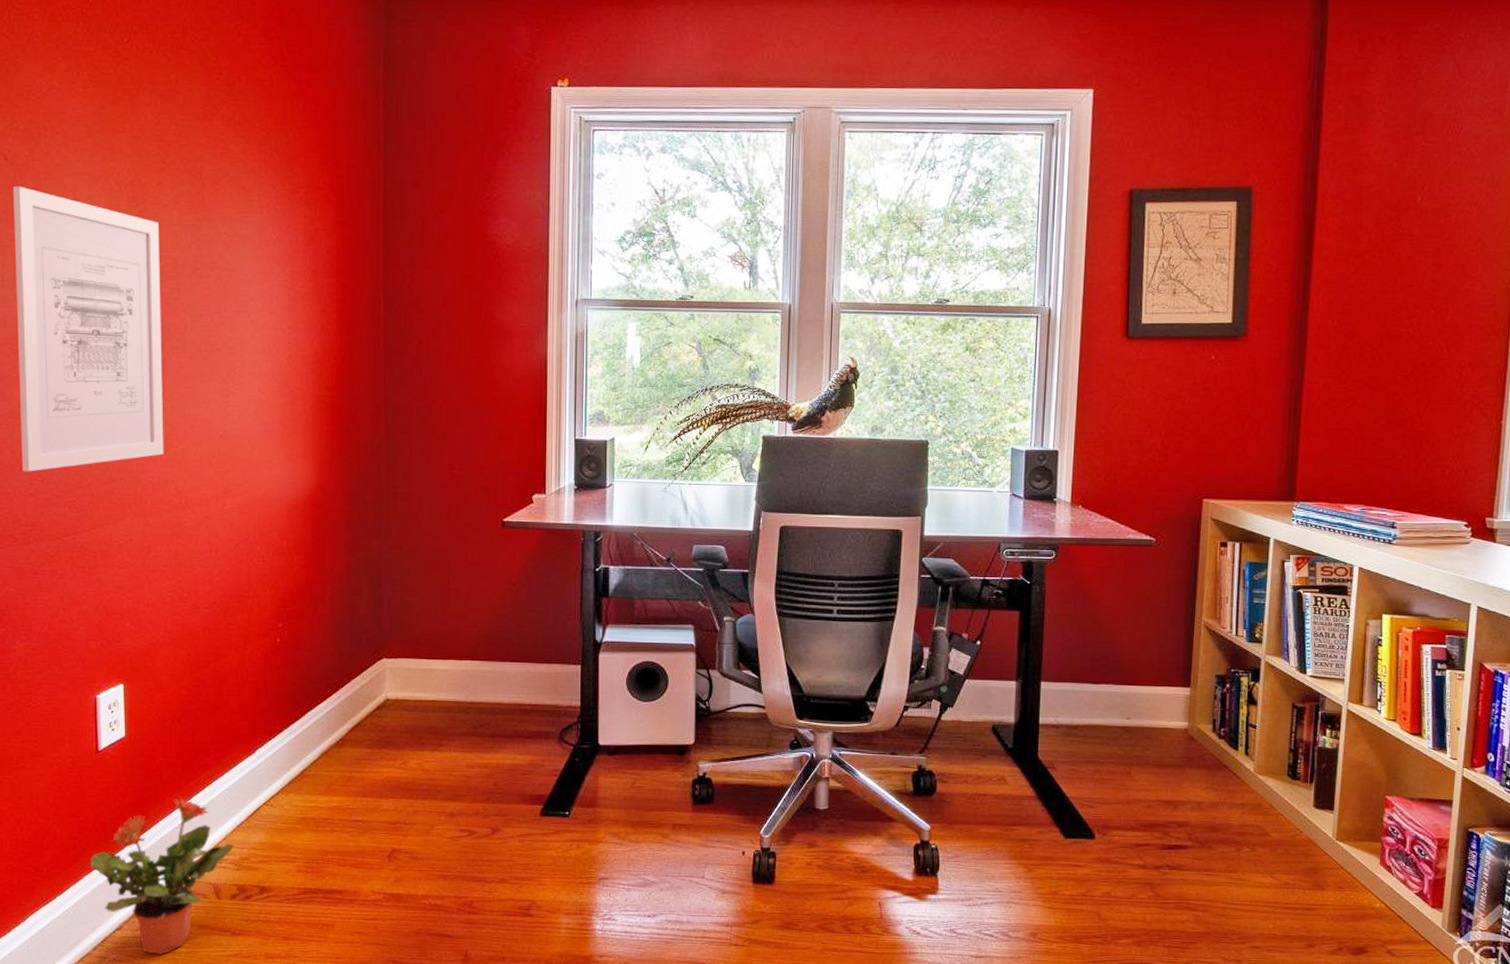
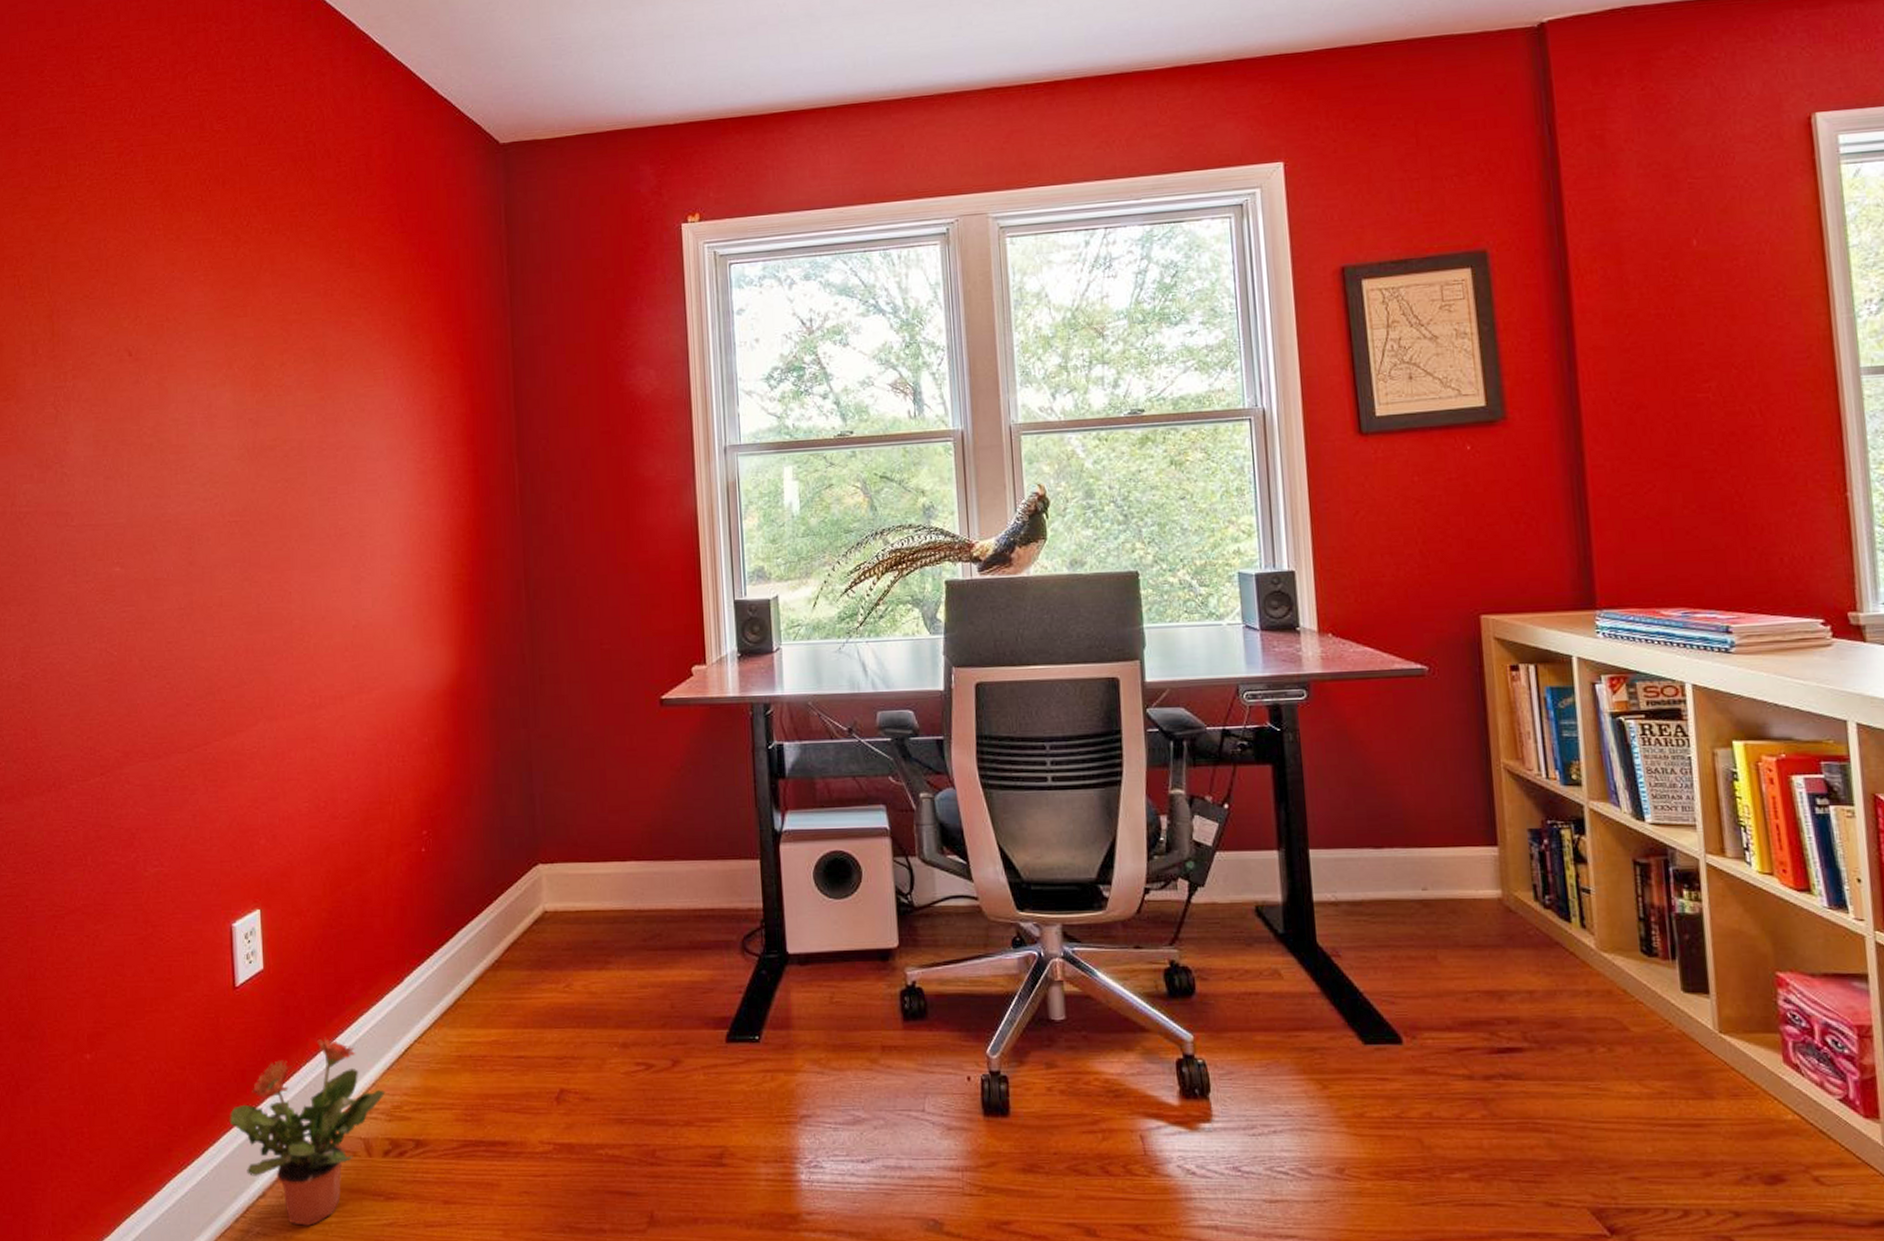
wall art: present [13,187,164,472] -> none [138,381,296,680]

